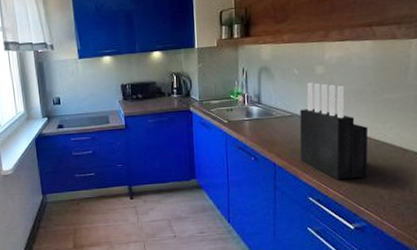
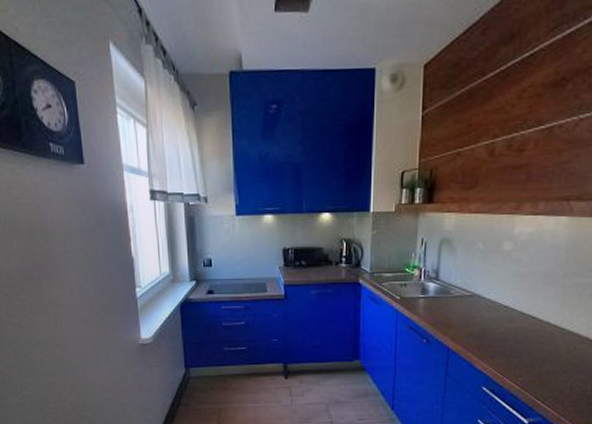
knife block: present [299,82,369,180] -> none [476,260,555,370]

